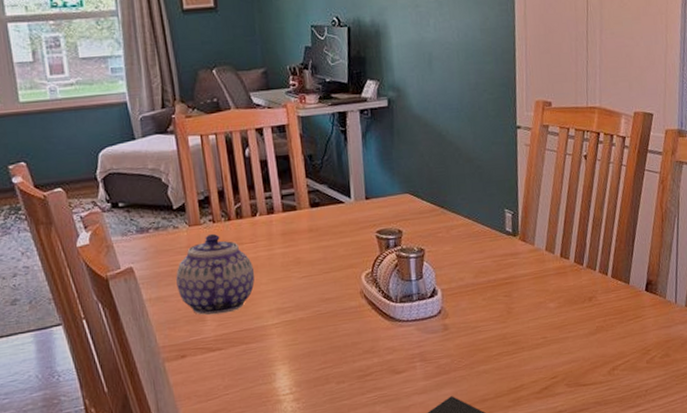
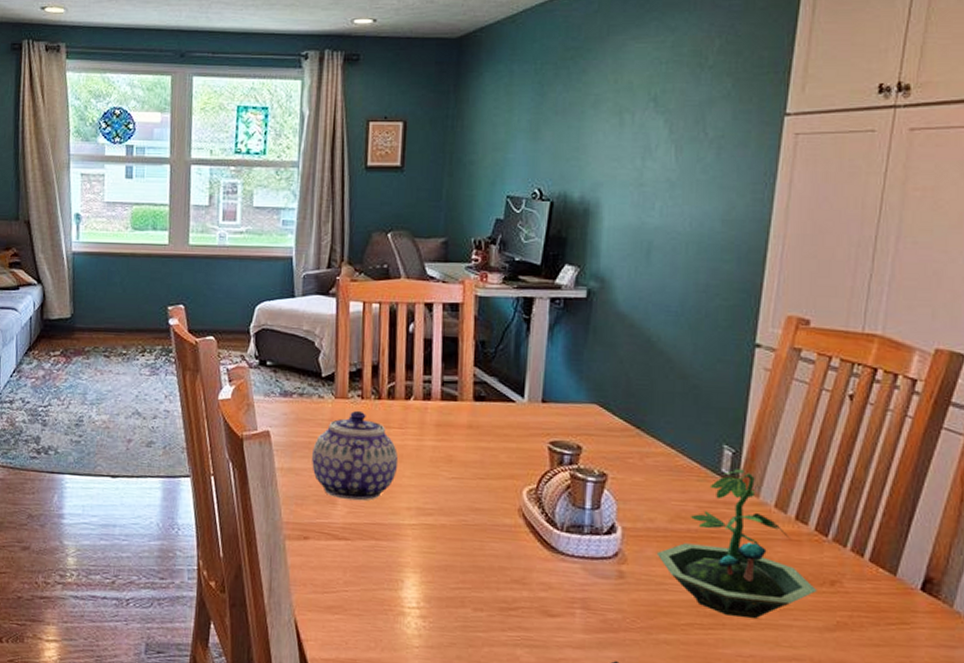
terrarium: none [468,226,581,340] -> present [656,469,817,620]

